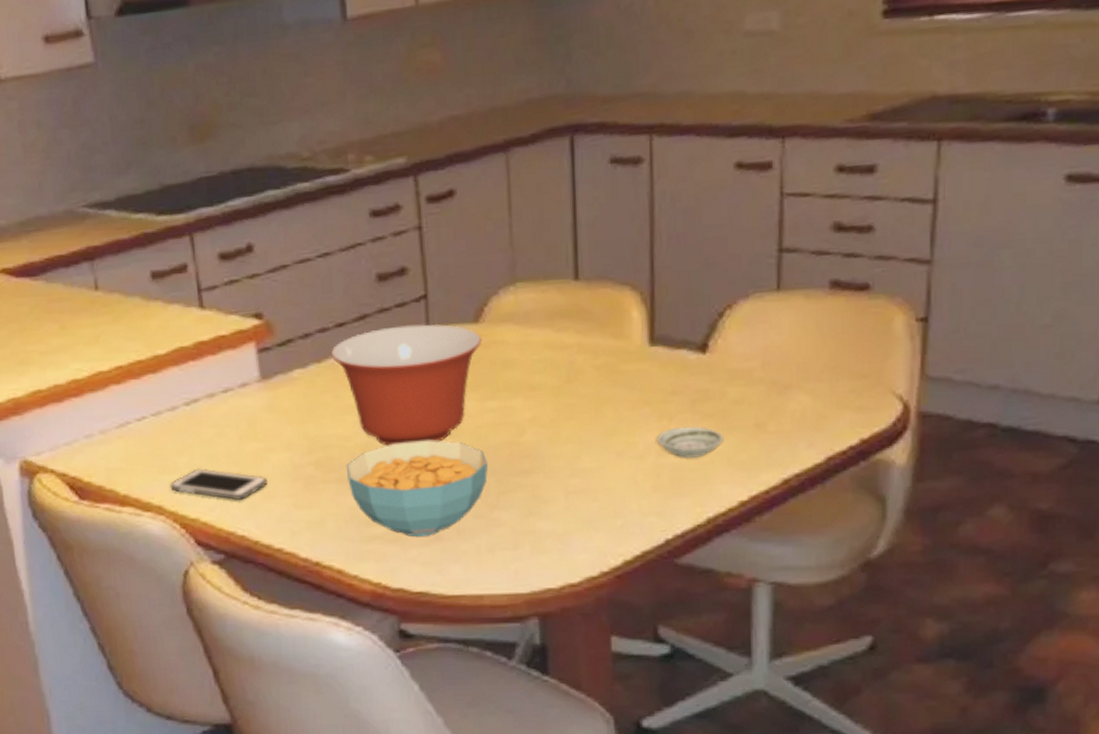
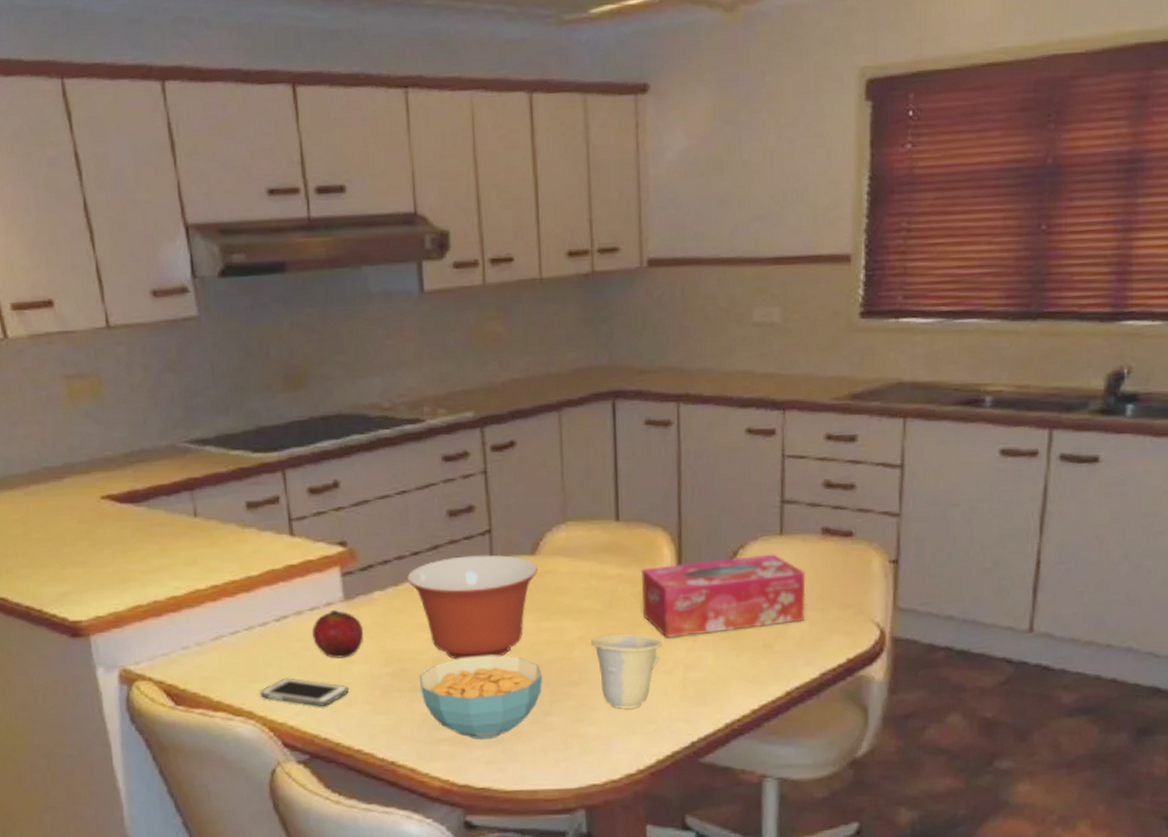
fruit: none [226,391,283,446] -> present [312,609,364,658]
cup: none [545,413,631,501] -> present [591,633,662,709]
tissue box: none [604,314,809,417] -> present [640,554,806,638]
saucer: present [656,426,724,460] -> none [683,646,738,674]

